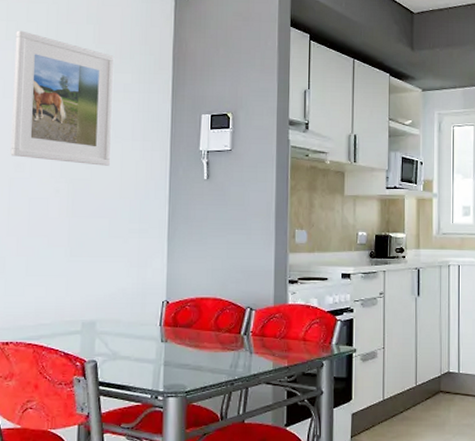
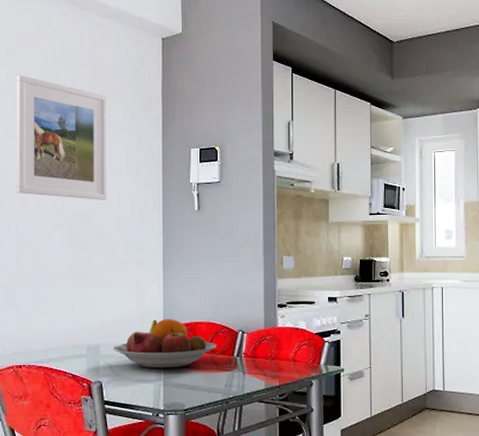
fruit bowl: none [110,294,222,347] -> present [113,319,216,369]

